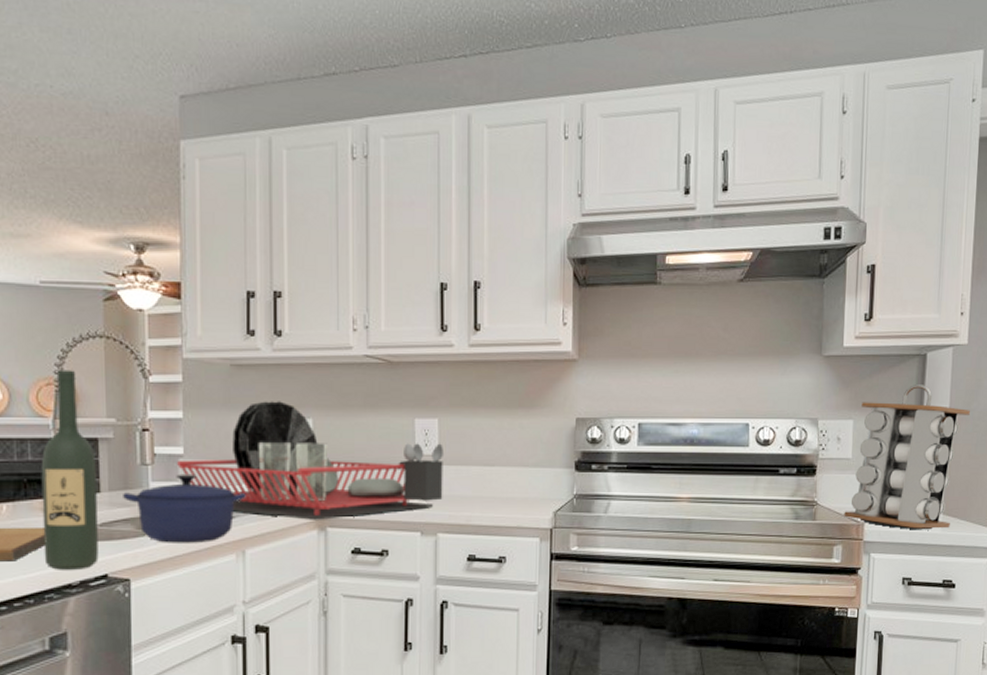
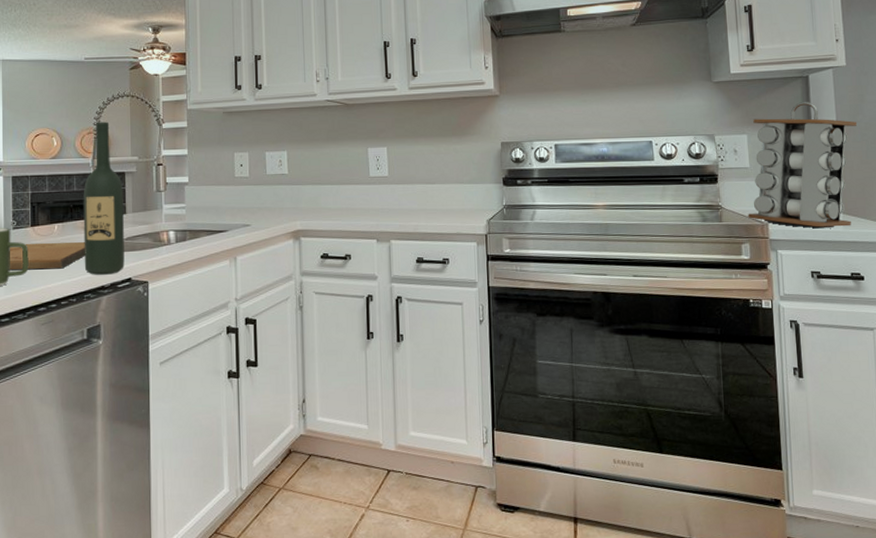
cooking pot: present [123,474,246,545] -> none [143,197,236,253]
dish rack: present [177,401,445,521] -> none [184,138,394,233]

